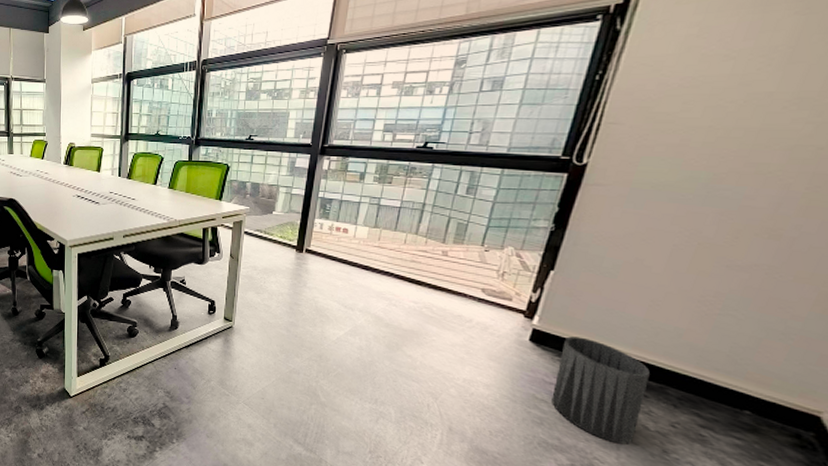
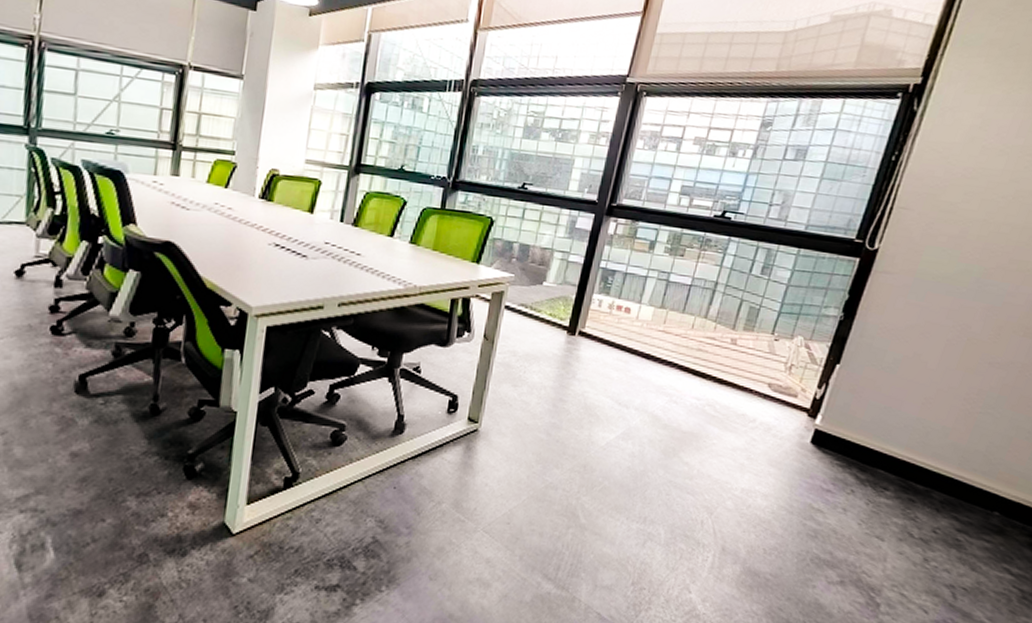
trash can: present [552,336,650,445] -> none [827,437,918,555]

